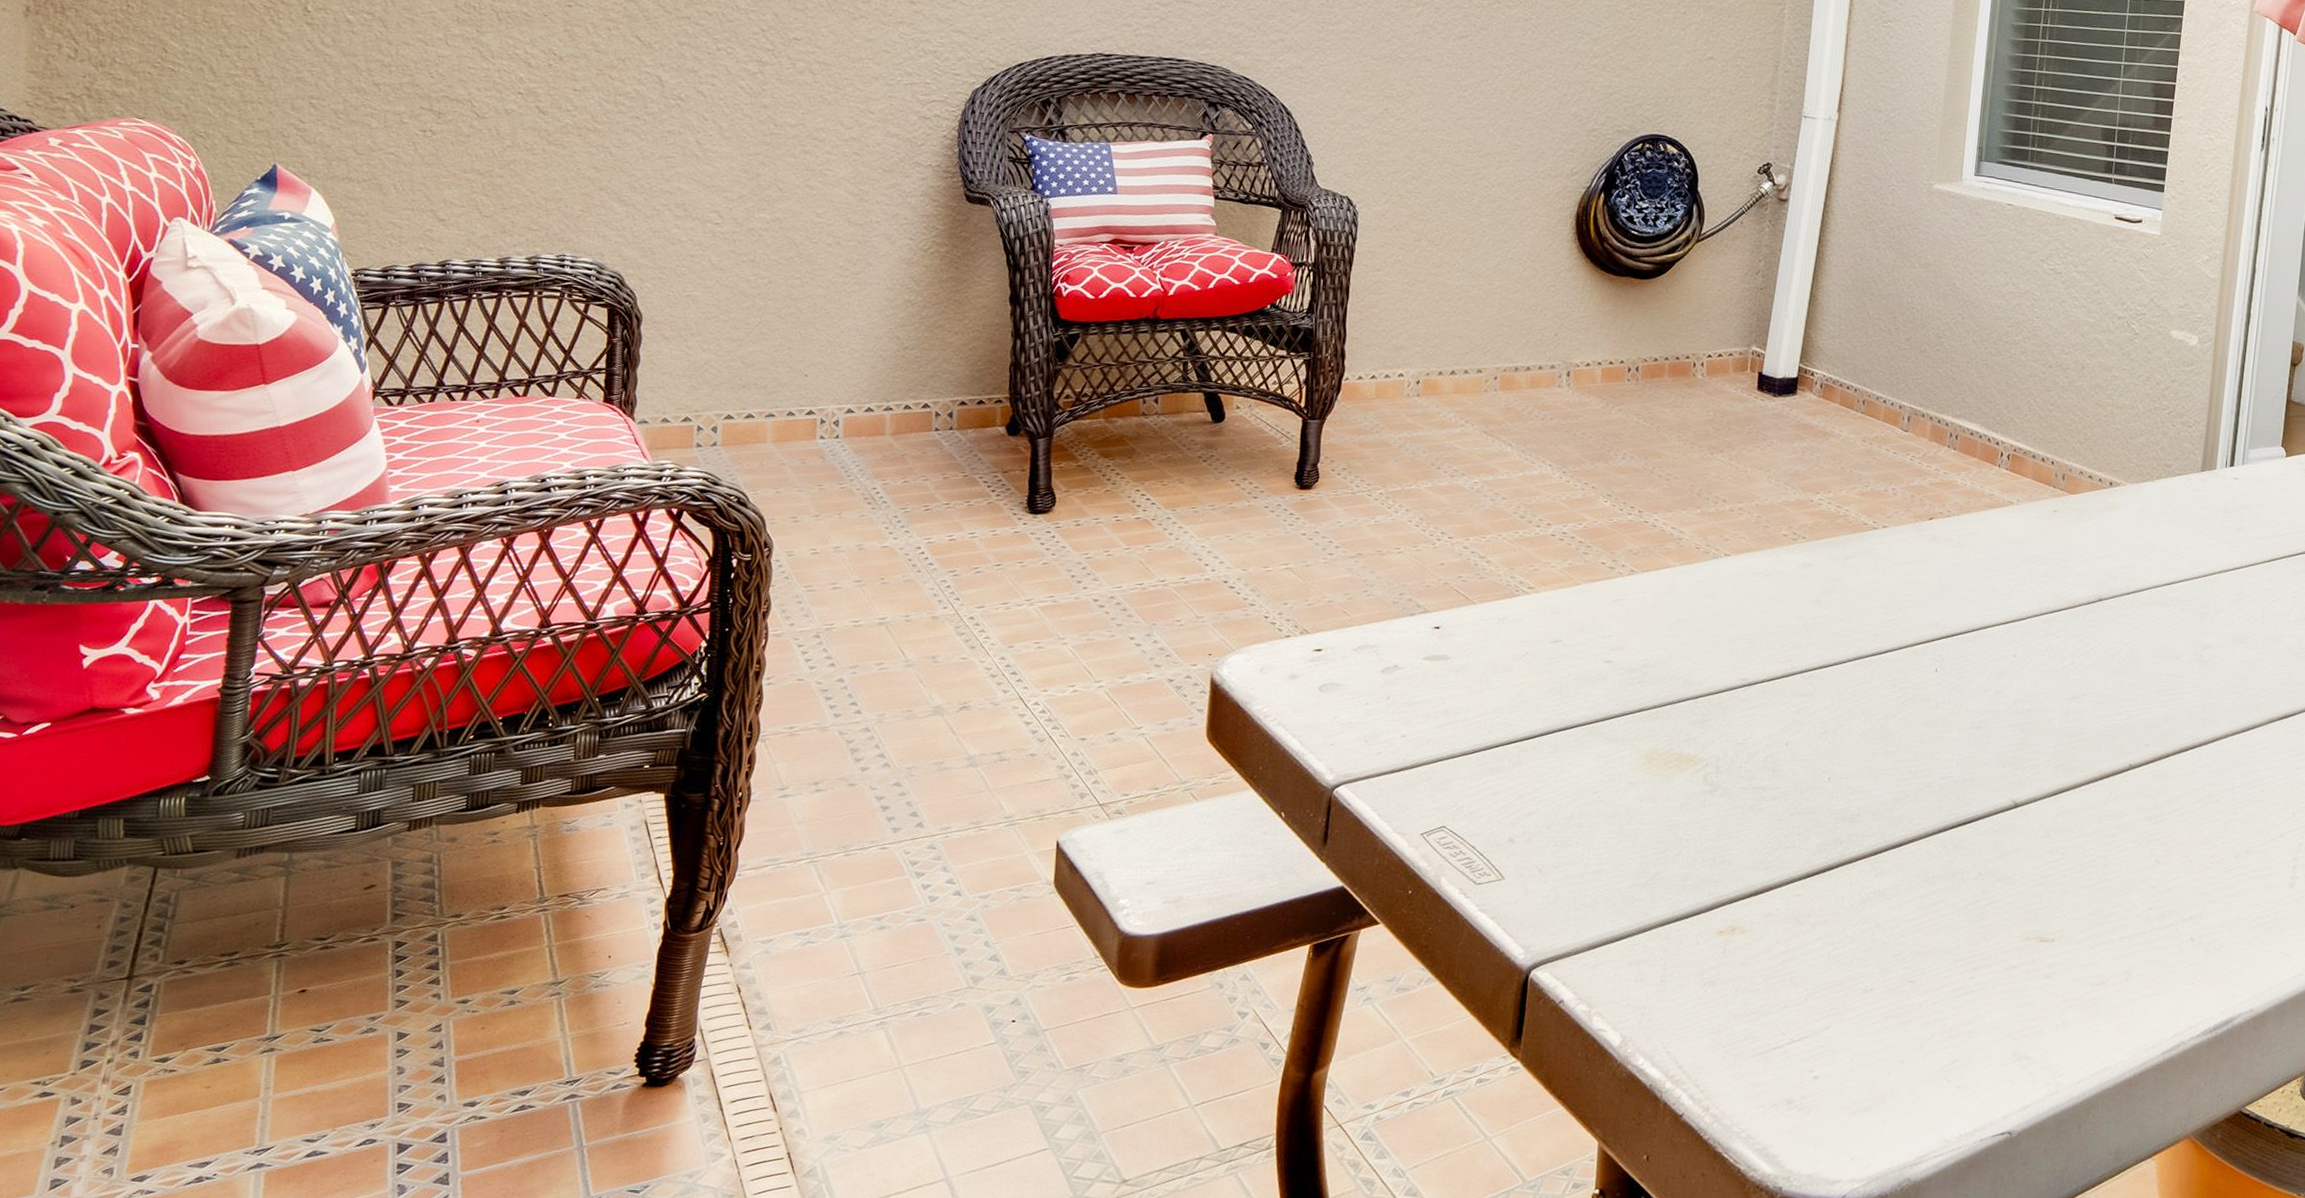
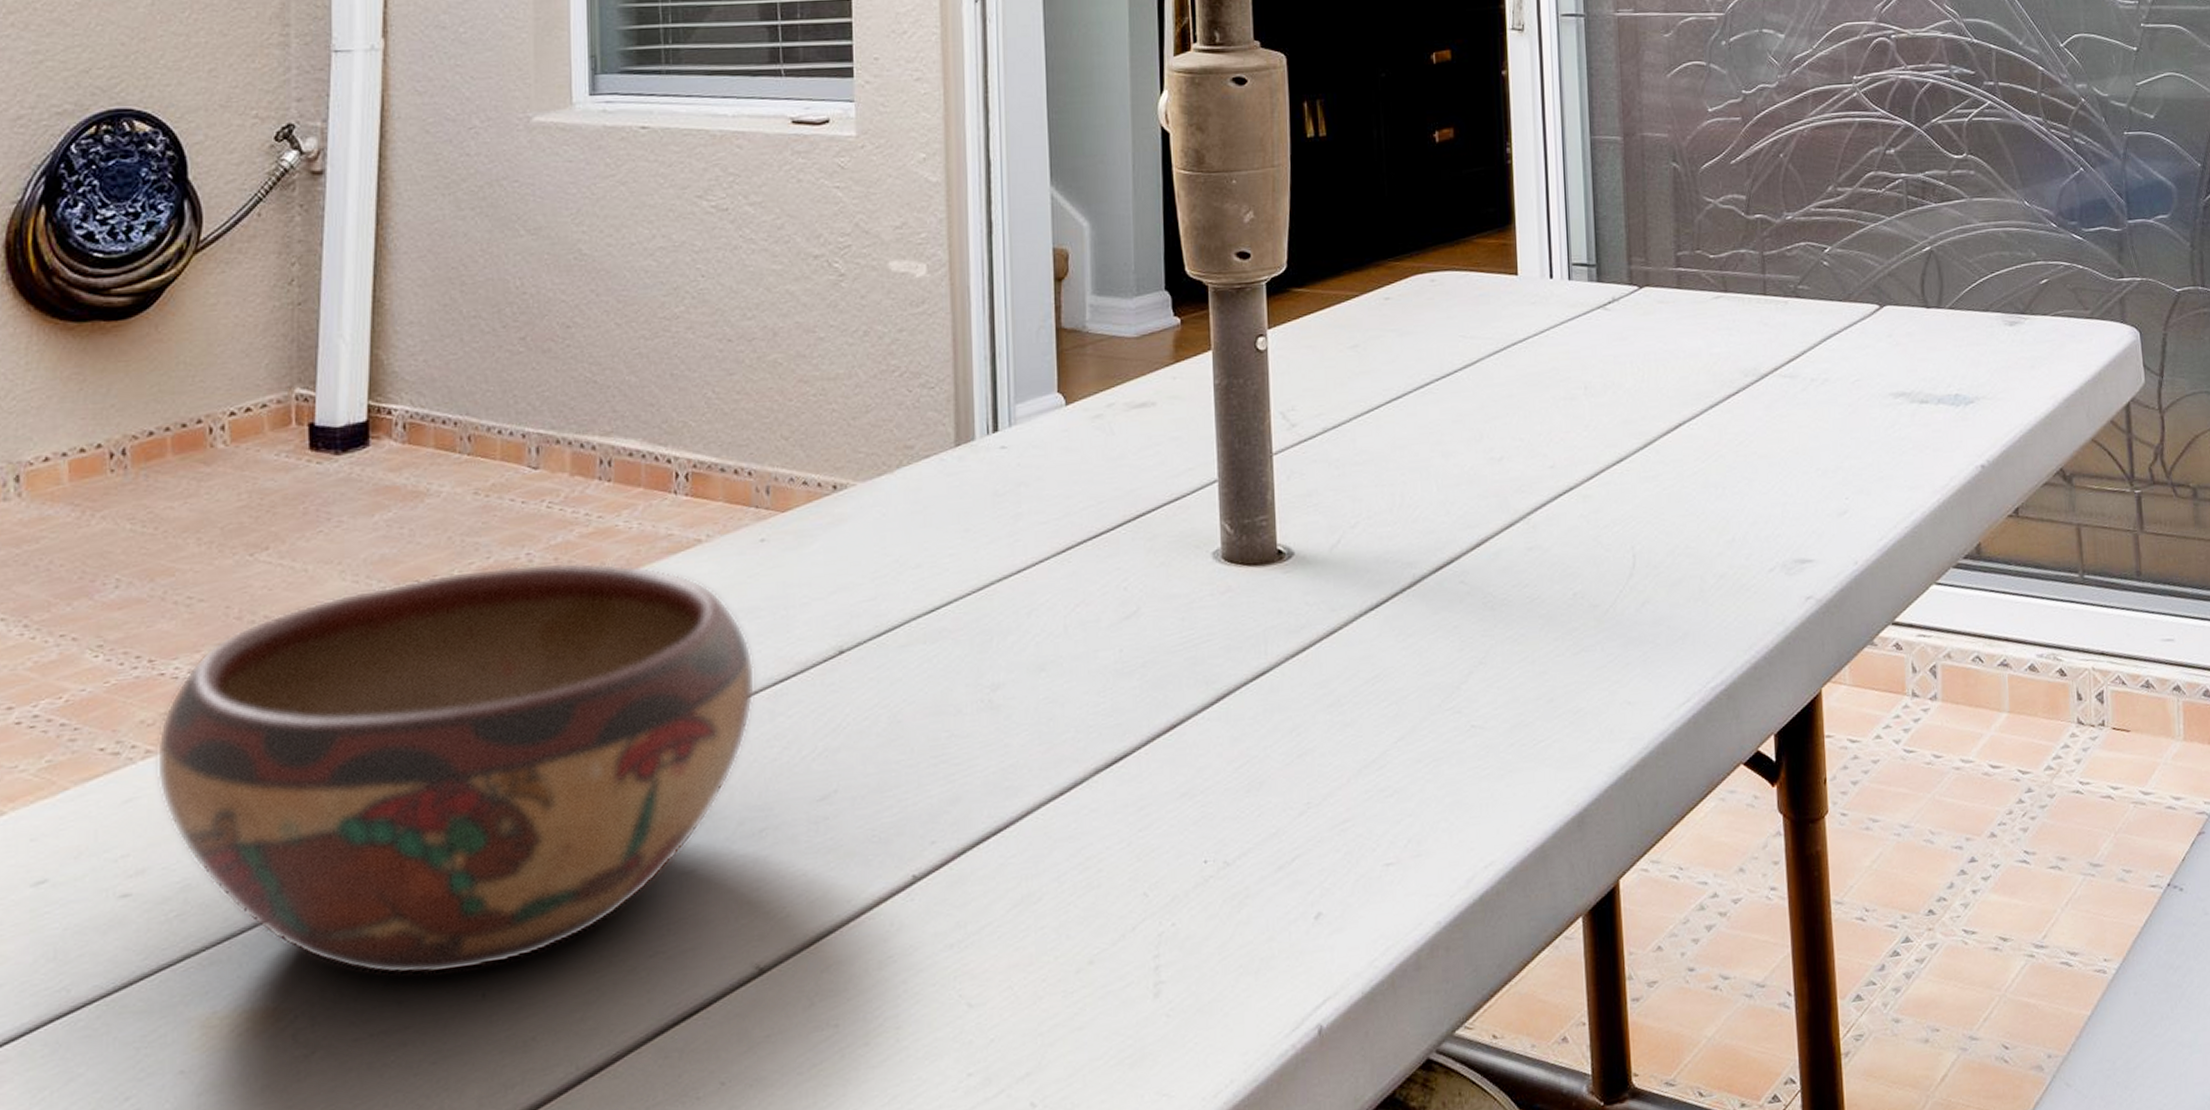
decorative bowl: none [1635,491,2039,761] -> present [156,561,756,976]

